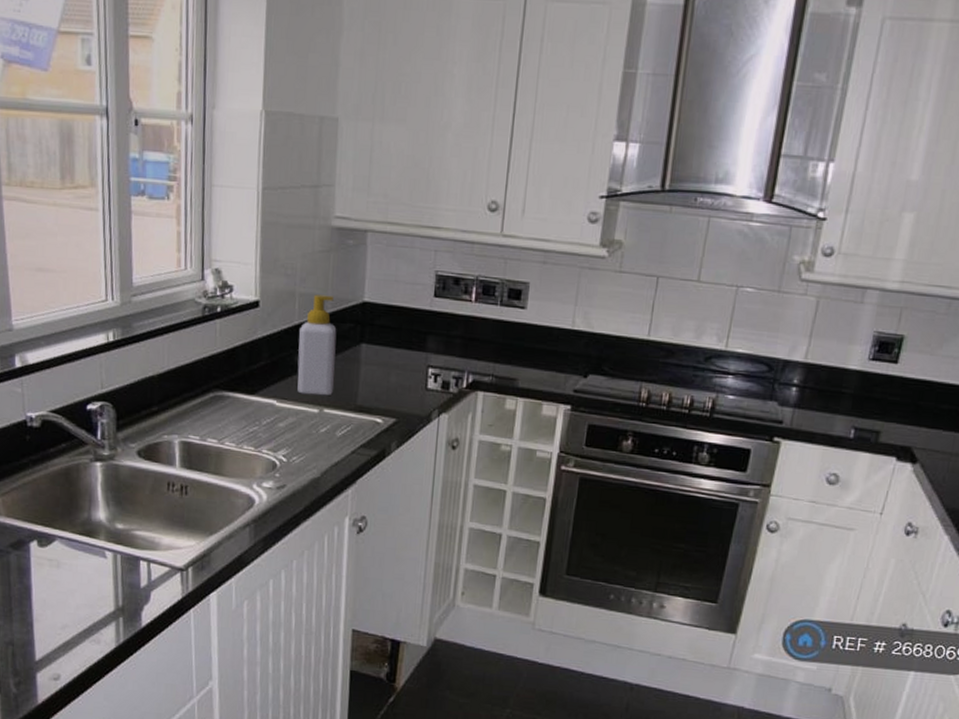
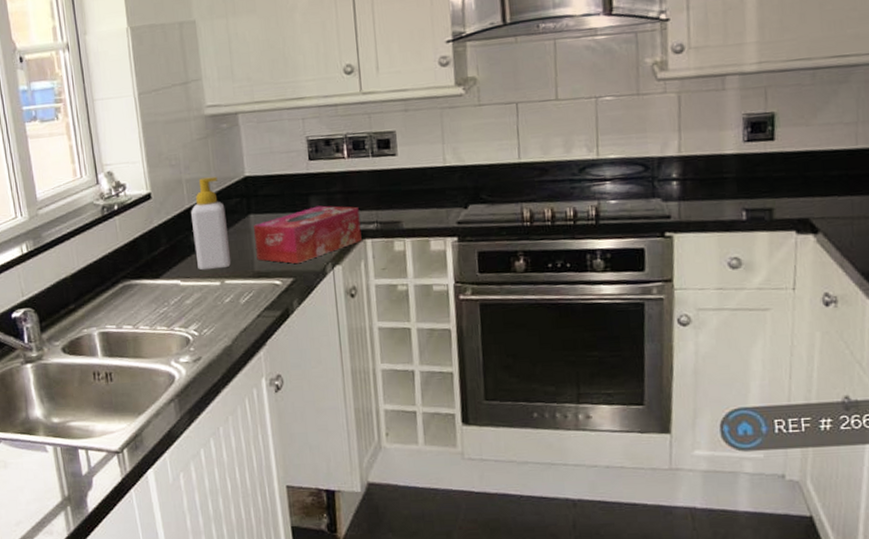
tissue box: none [361,347,477,404] -> present [254,205,362,264]

